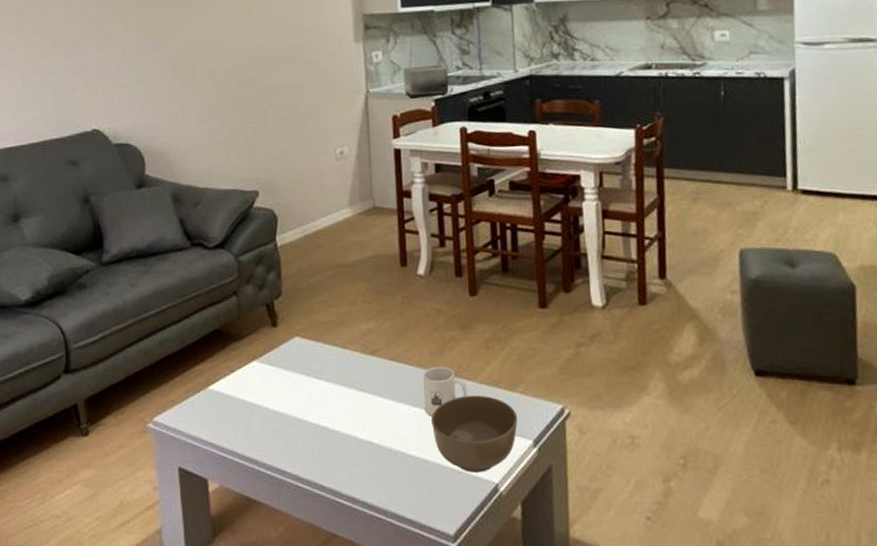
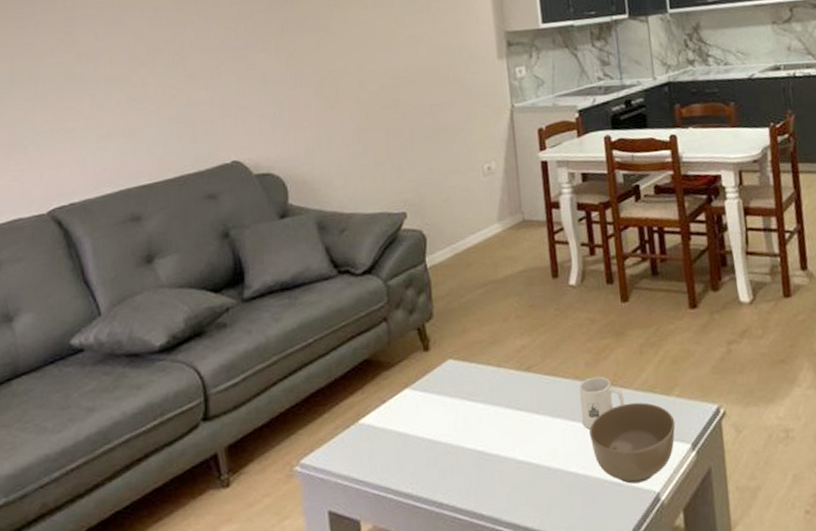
toaster: present [403,65,449,99] -> none [546,76,592,111]

